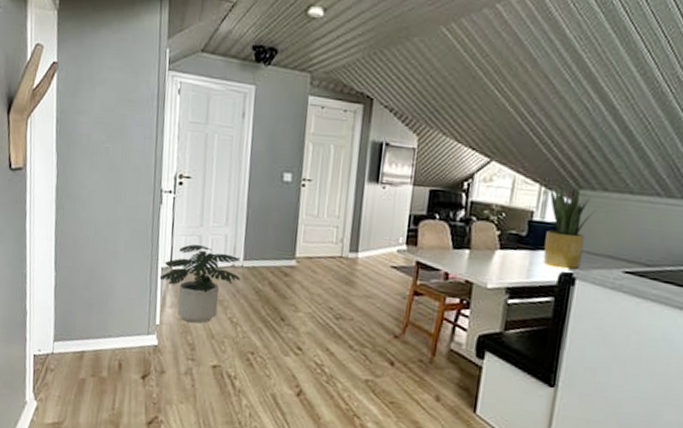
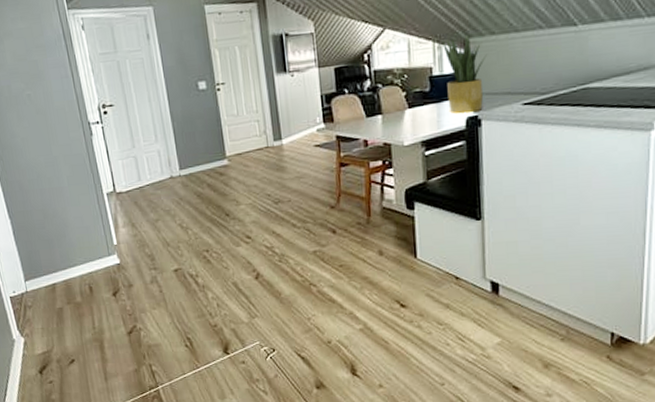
potted plant: present [159,244,241,324] -> none [107,165,181,237]

